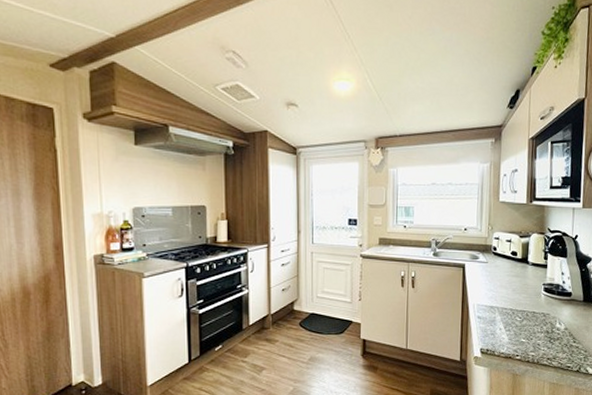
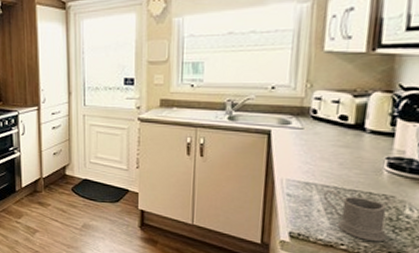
mug: none [504,312,546,351] -> present [324,190,387,242]

